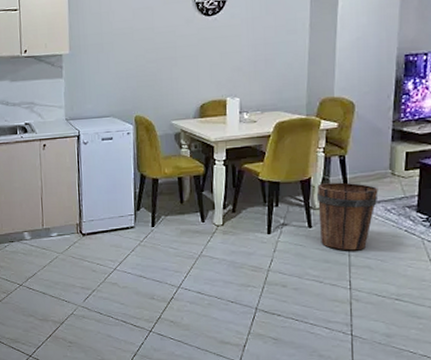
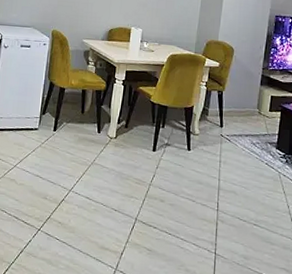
bucket: present [316,182,378,251] -> none [196,112,247,177]

